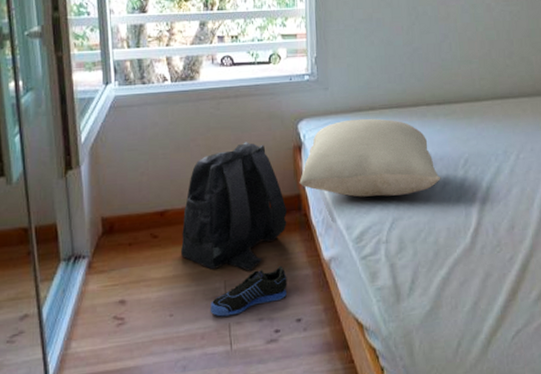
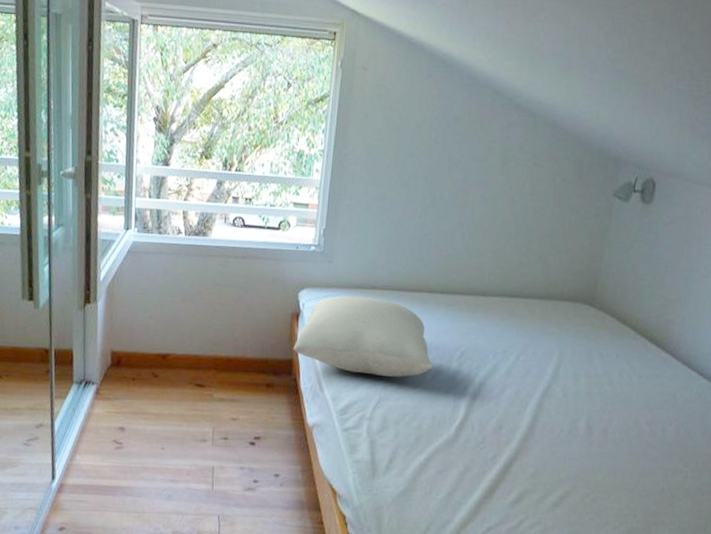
backpack: present [181,142,287,271] -> none [177,302,278,422]
sneaker: present [210,265,287,317] -> none [197,422,271,459]

